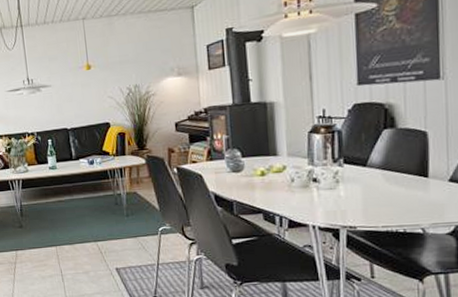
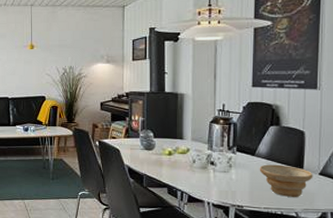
bowl: none [373,174,442,212] -> present [259,164,313,198]

